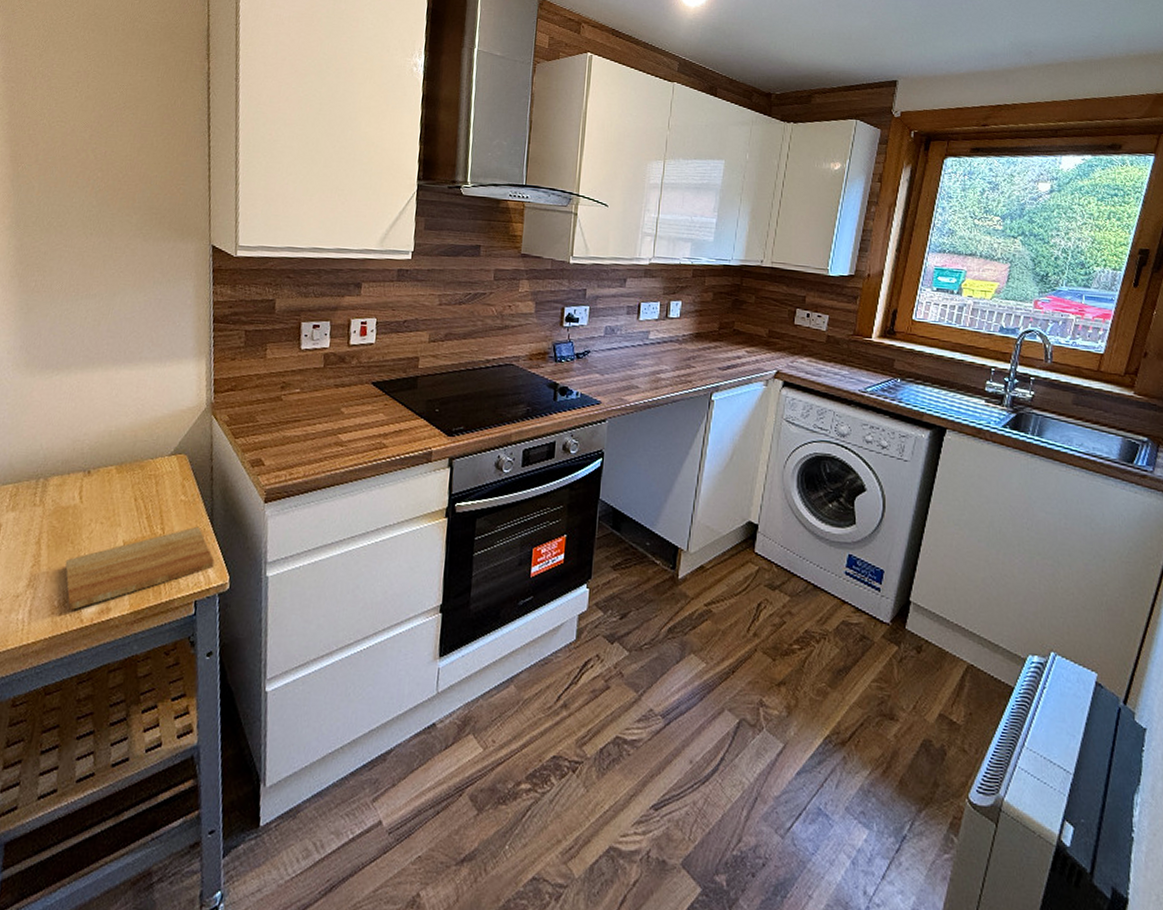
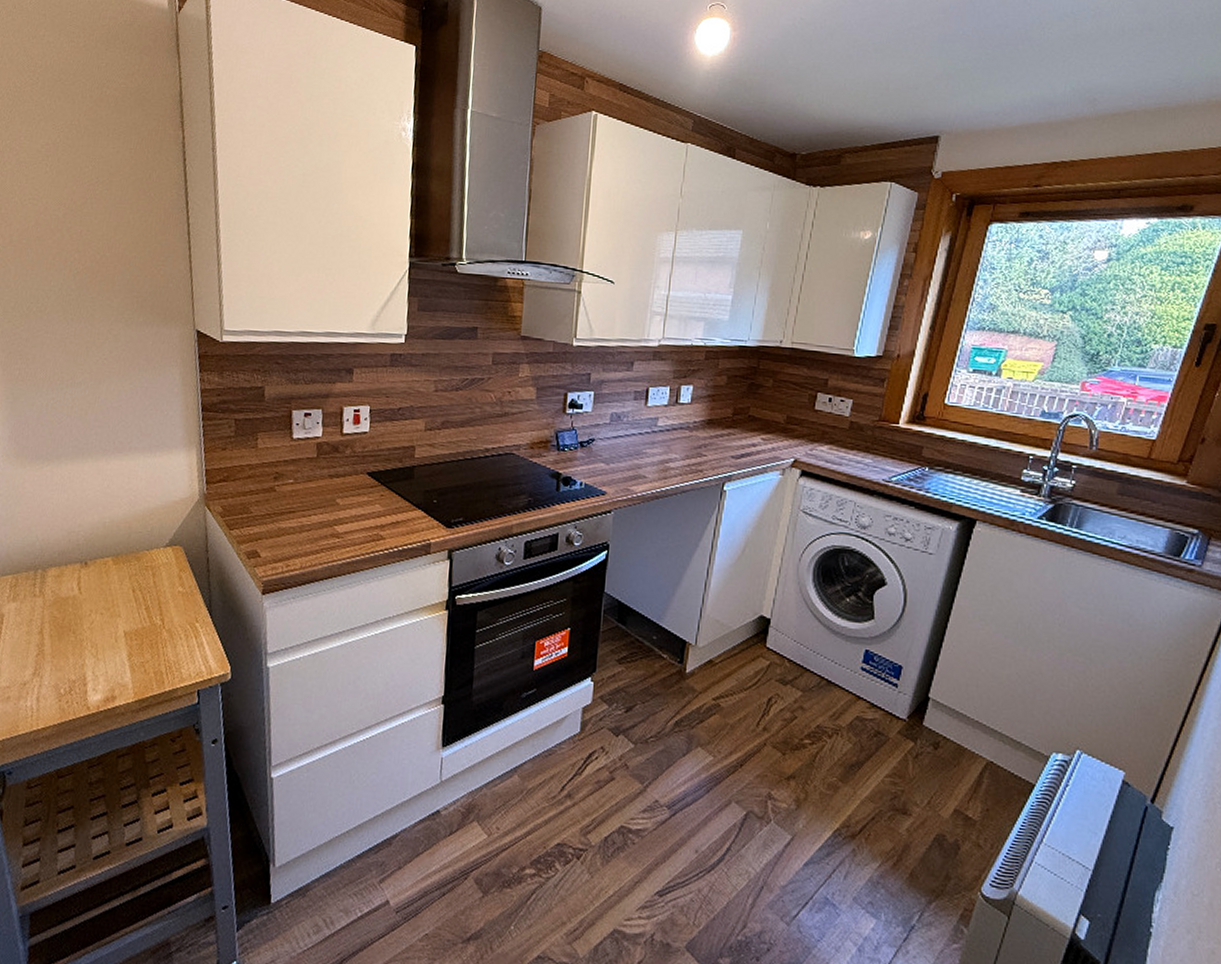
cutting board: present [65,526,215,610] -> none [68,617,215,698]

